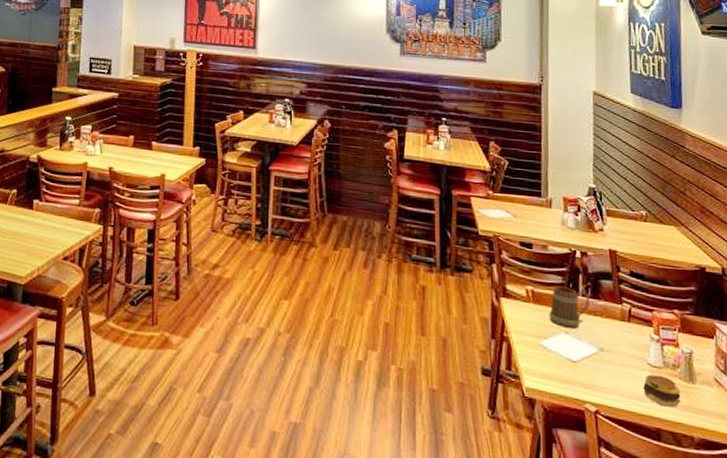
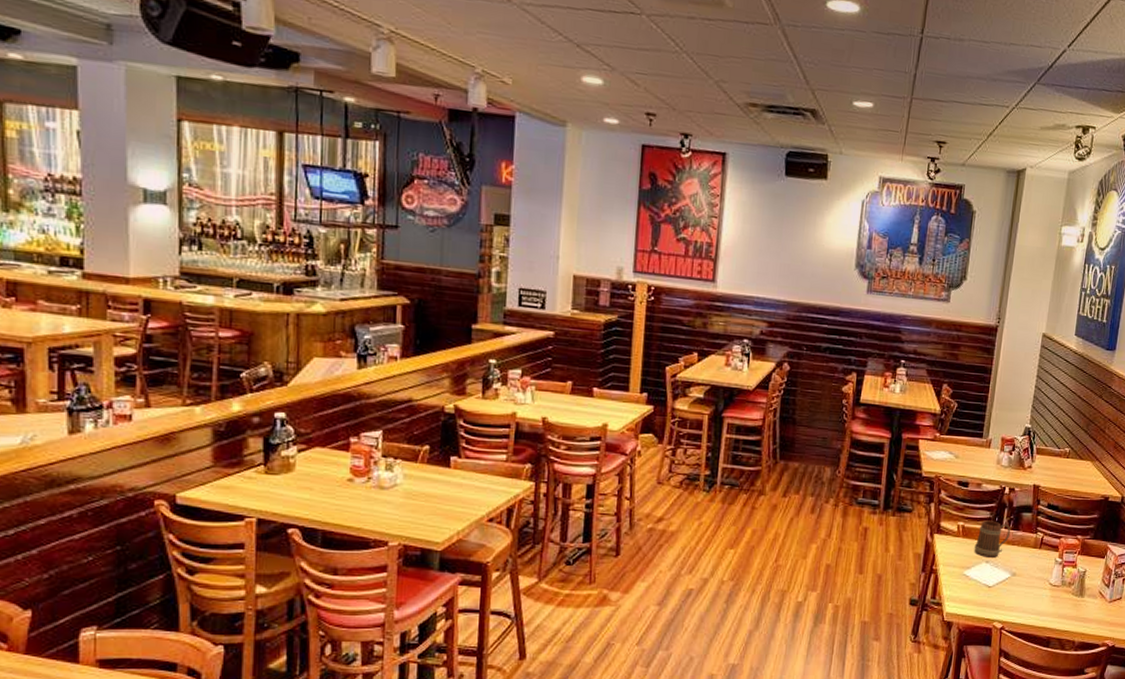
burger: present [643,374,681,408] -> none [1042,592,1072,618]

